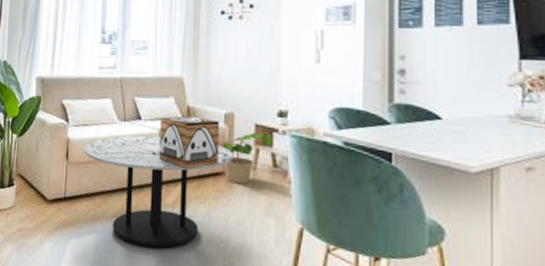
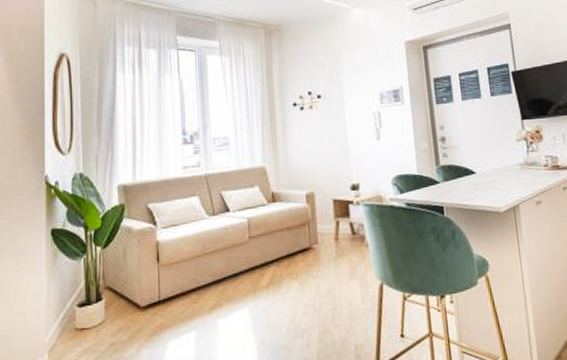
coffee table: present [84,135,234,248] -> none [175,223,318,332]
decorative box: present [159,116,220,169] -> none [248,200,305,250]
potted plant: present [222,132,277,185] -> none [306,205,353,256]

